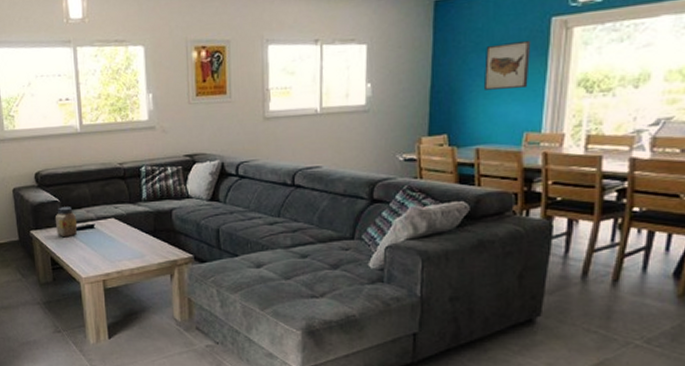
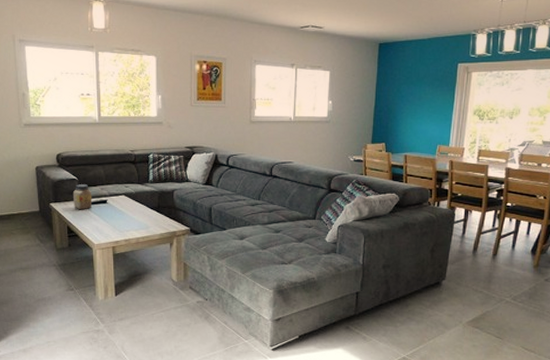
wall art: present [484,41,531,90] -> none [412,79,444,112]

